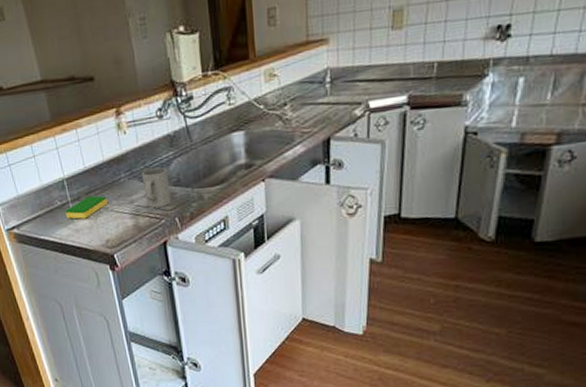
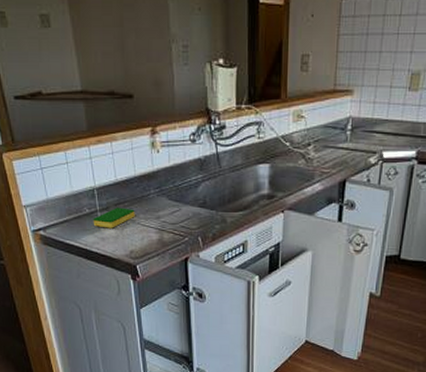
mug: present [141,167,171,208] -> none [170,188,196,226]

